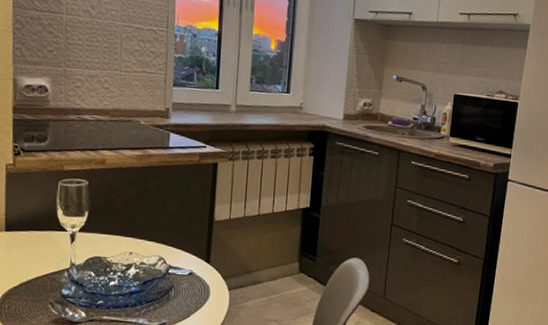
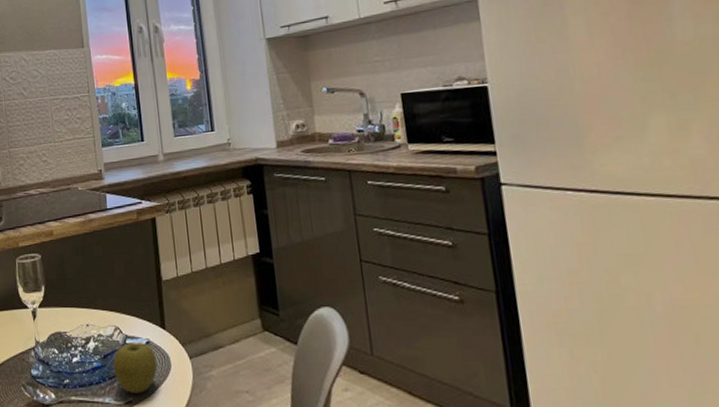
apple: none [151,272,196,317] -> present [113,343,157,393]

